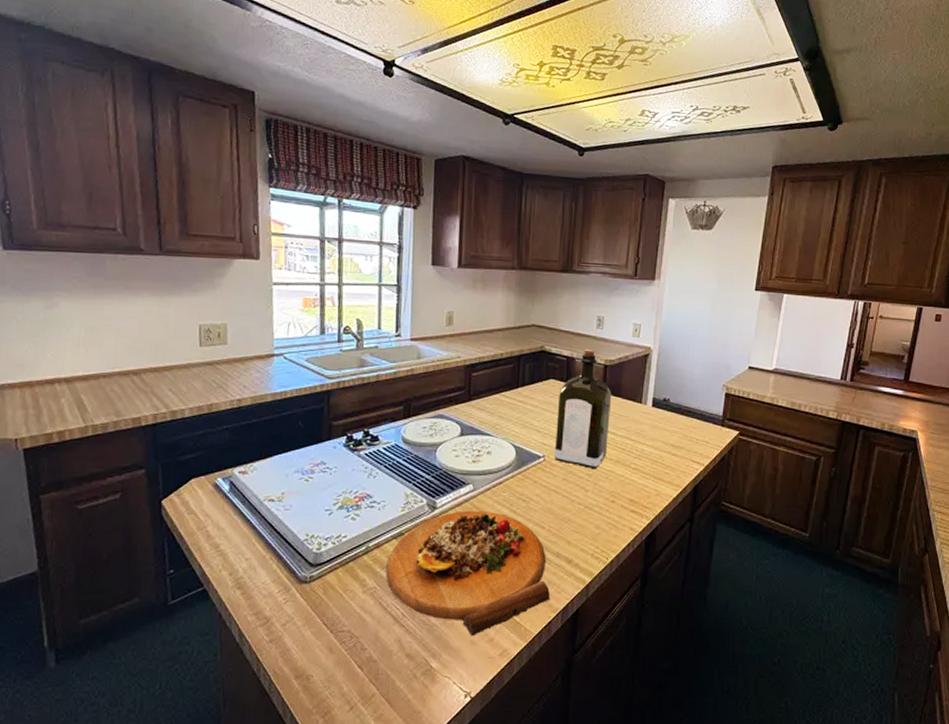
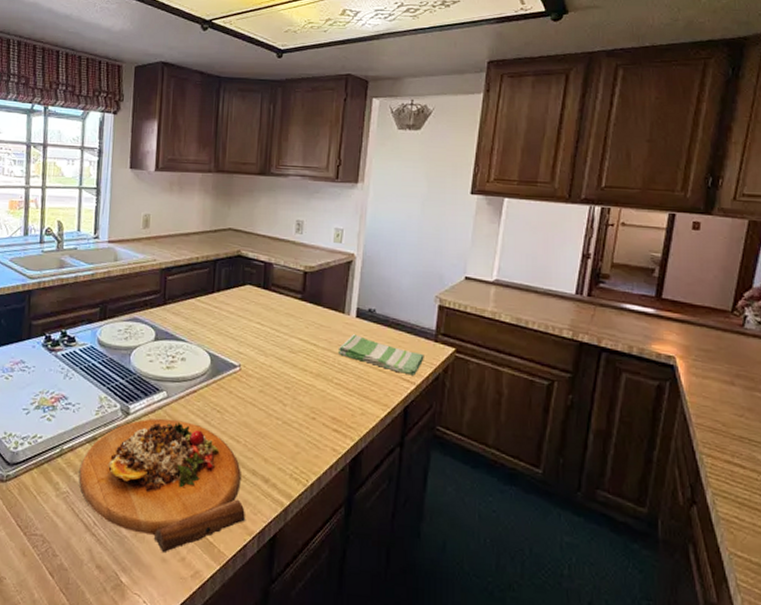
liquor: present [554,348,612,468] -> none [250,254,312,381]
dish towel: none [635,422,712,458] -> present [337,334,424,376]

